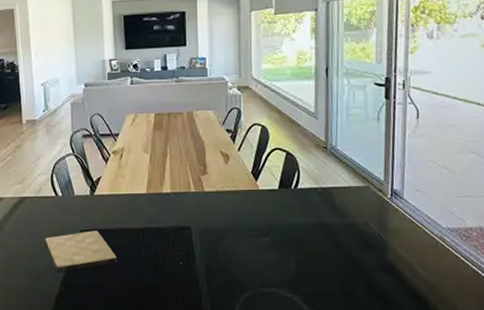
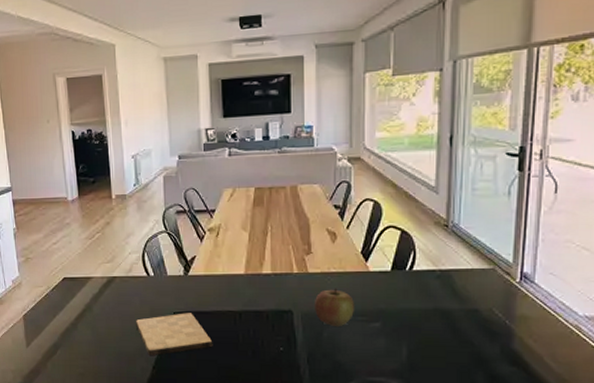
apple: none [210,205,248,241] -> present [313,288,355,326]

